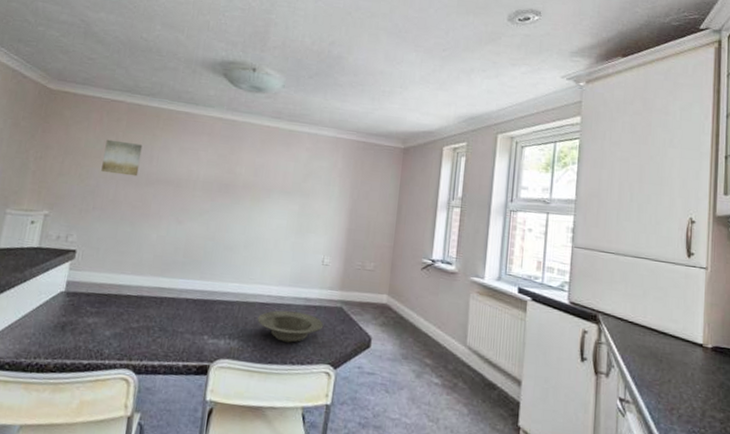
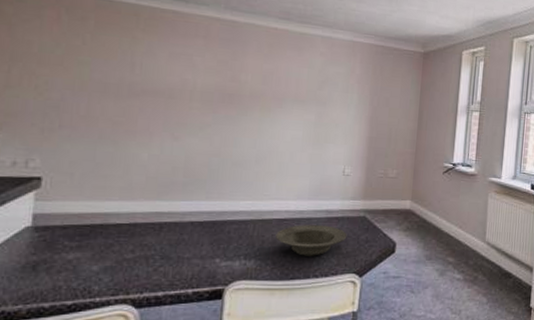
wall art: present [101,139,143,177] -> none [66,42,120,87]

